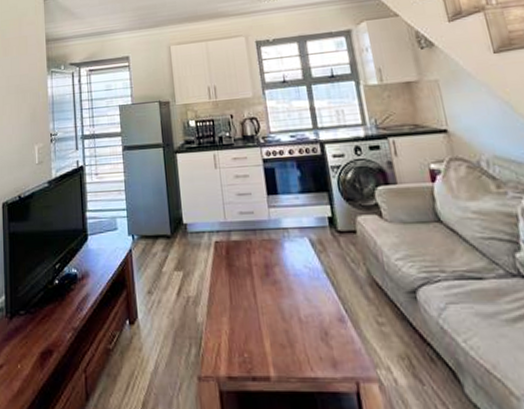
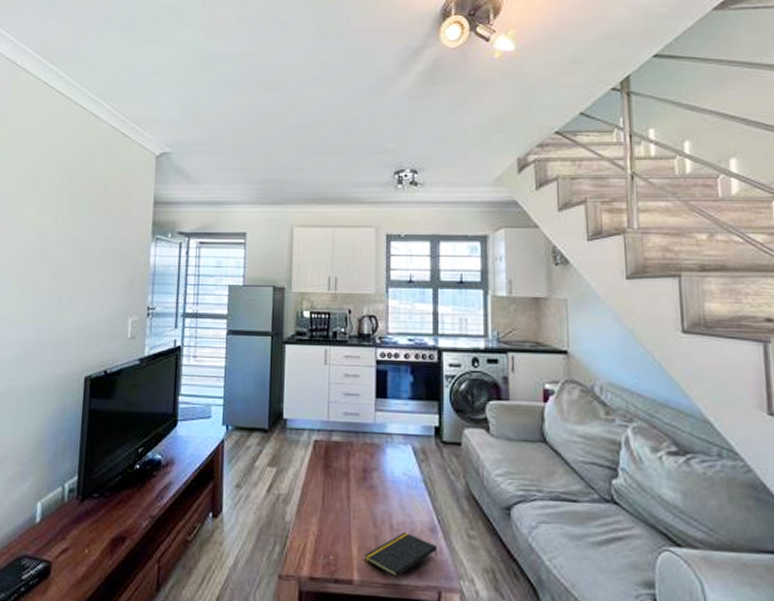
notepad: none [277,325,351,371] -> present [364,533,438,577]

